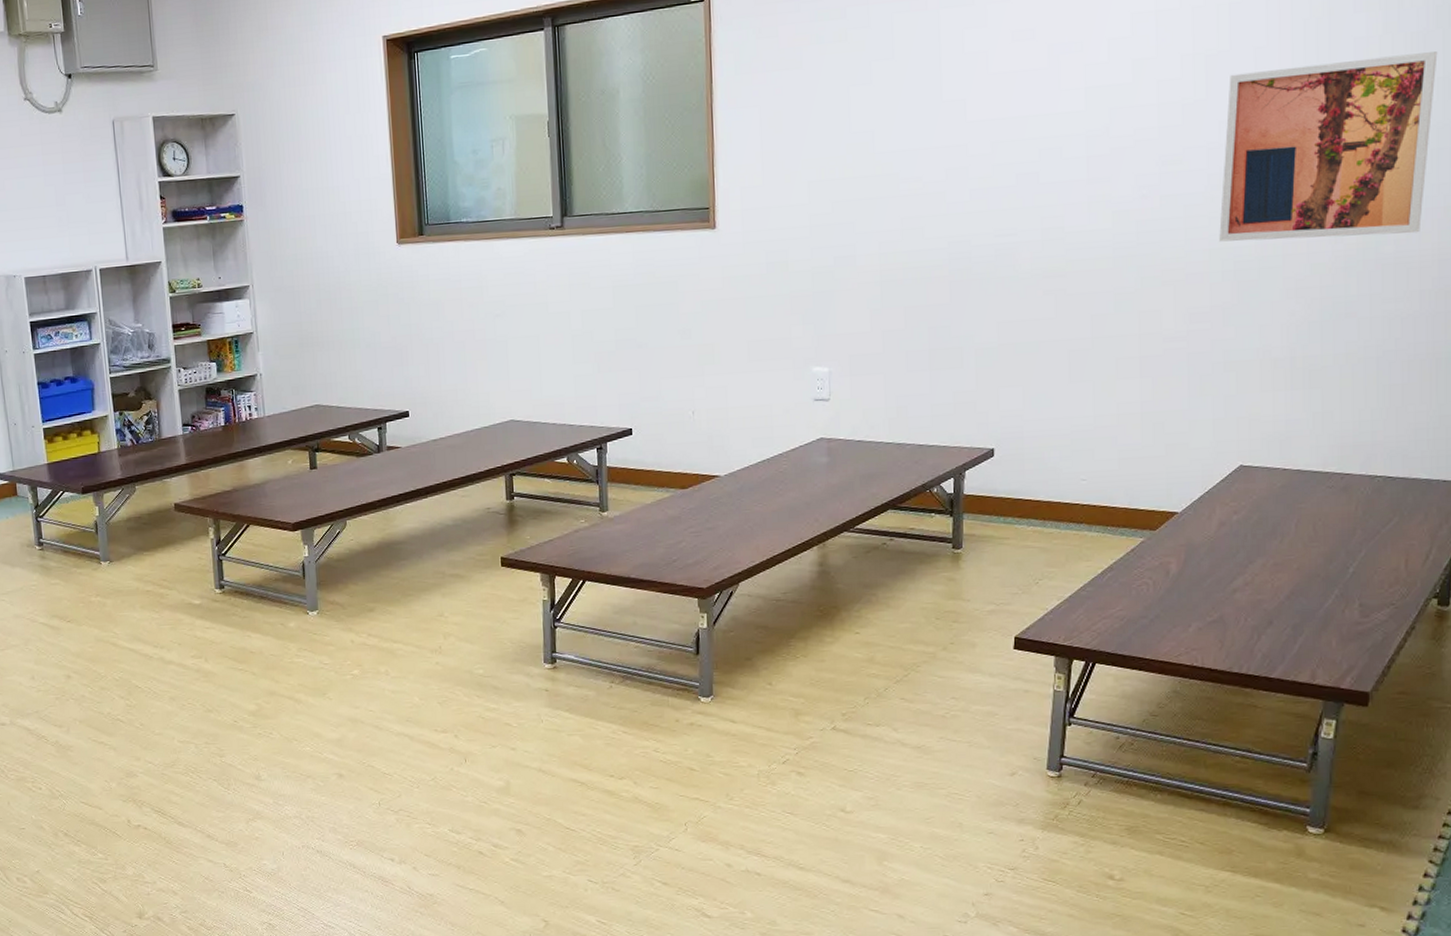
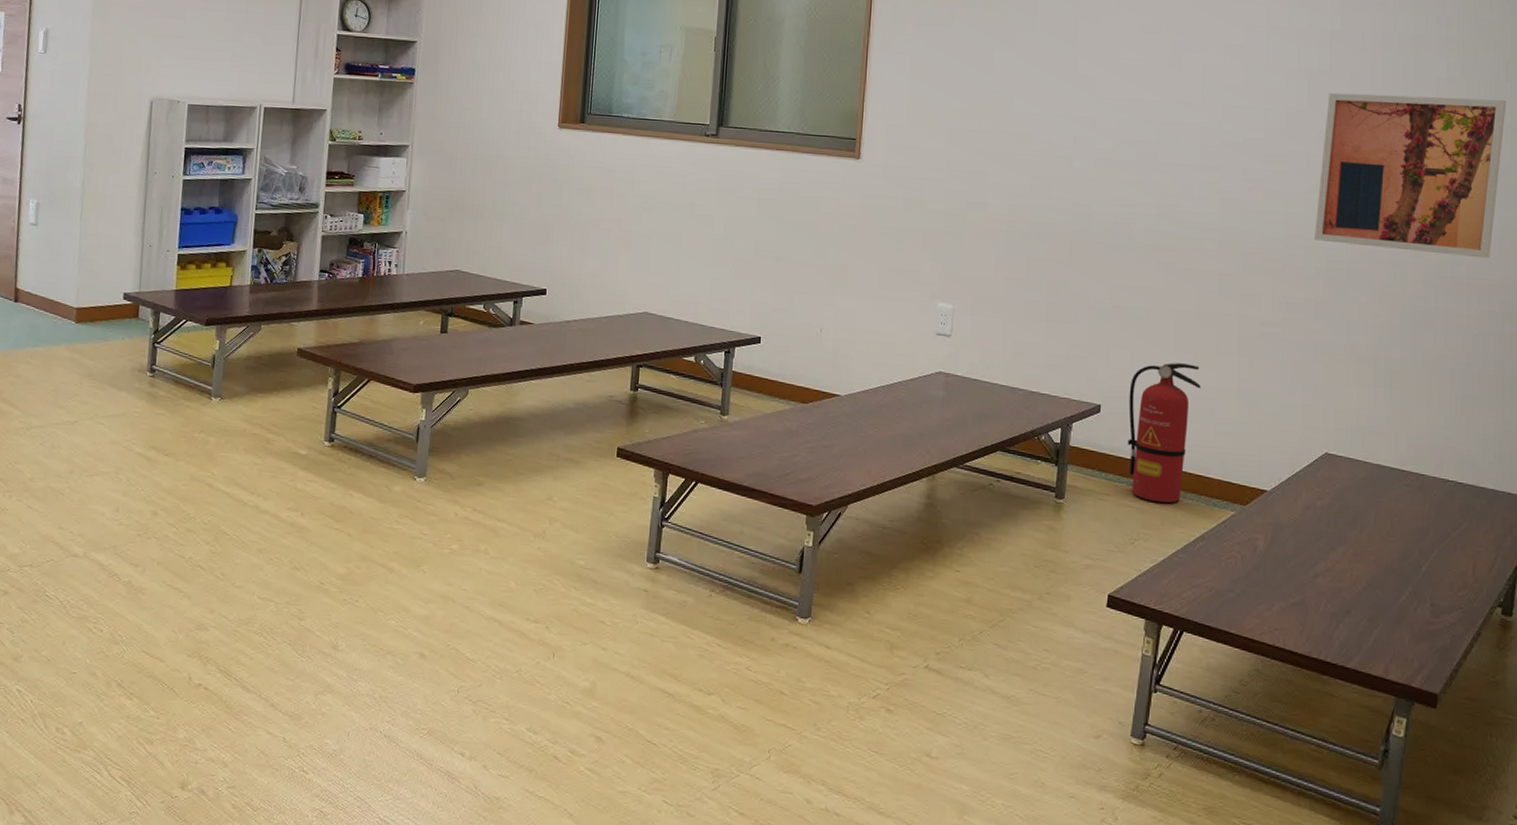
fire extinguisher: none [1023,393,1101,539] -> present [1127,363,1201,503]

